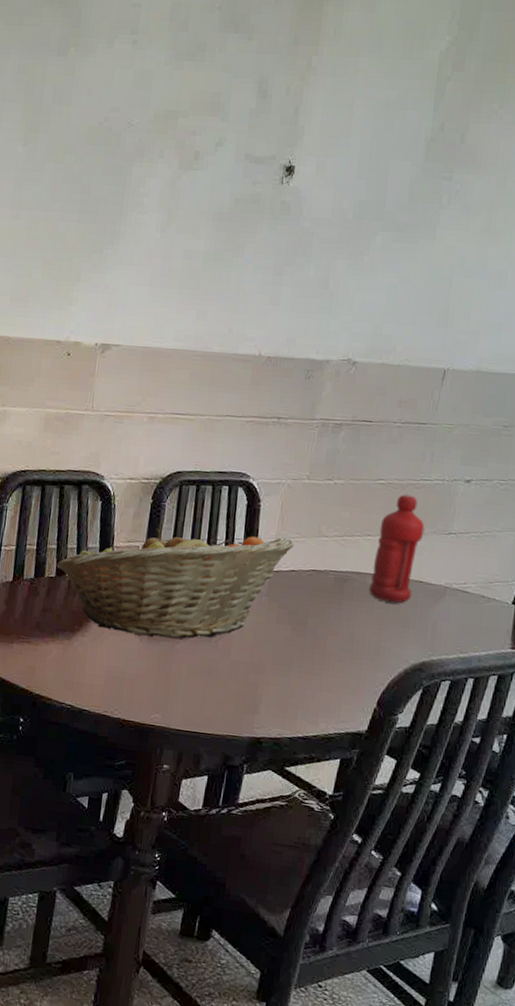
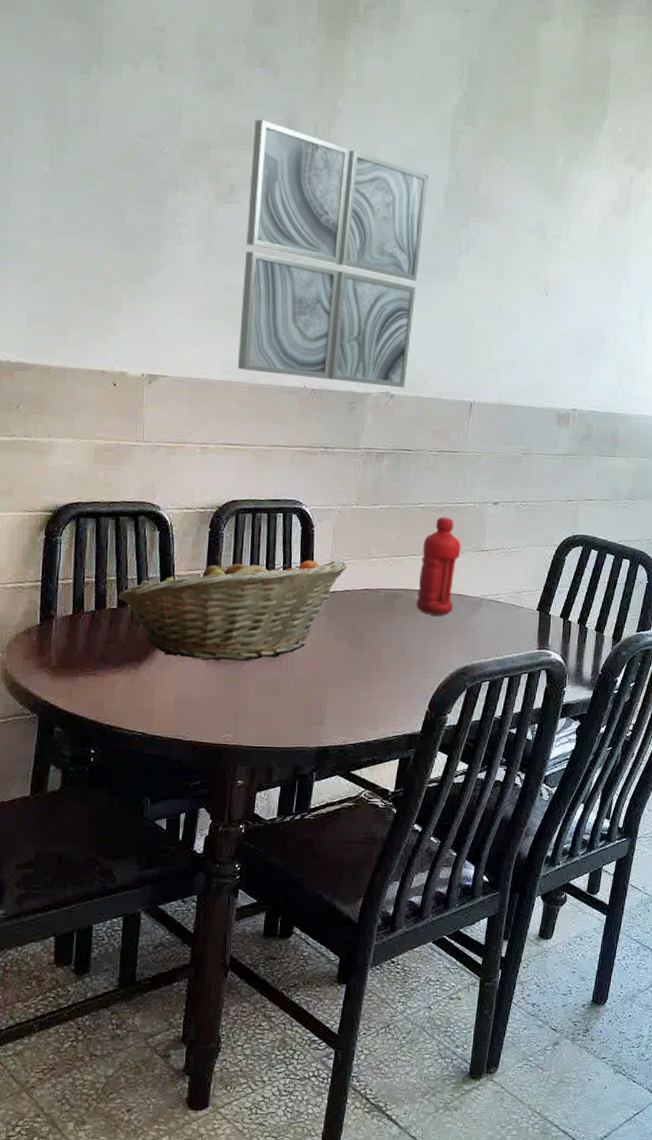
wall art: none [191,84,409,355] -> present [238,119,429,389]

